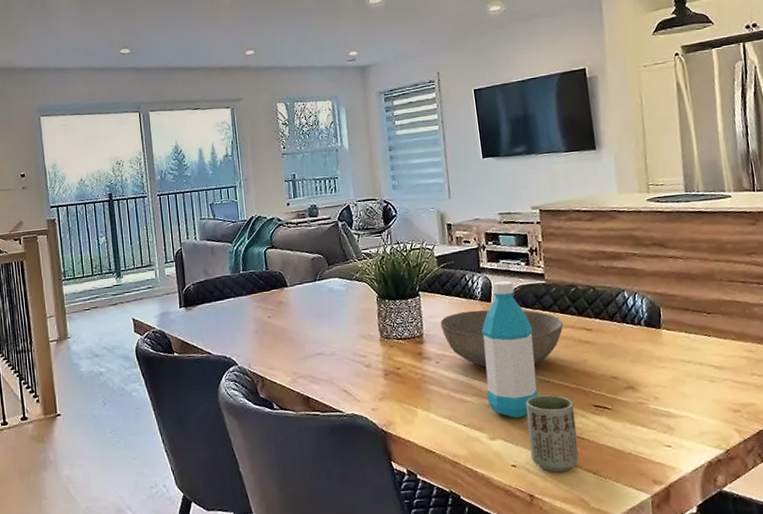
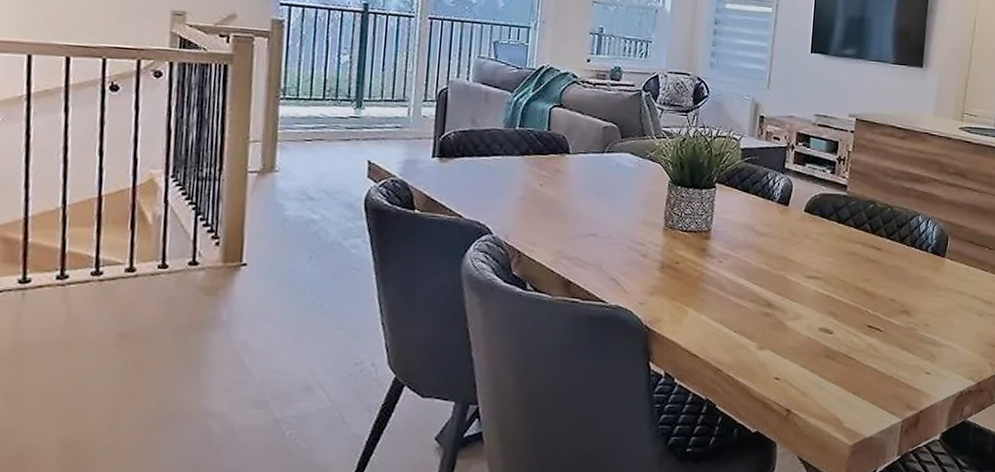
bowl: present [440,310,563,367] -> none [731,211,855,276]
water bottle: present [482,280,539,418] -> none [764,185,824,330]
cup: present [526,395,579,472] -> none [795,309,849,389]

